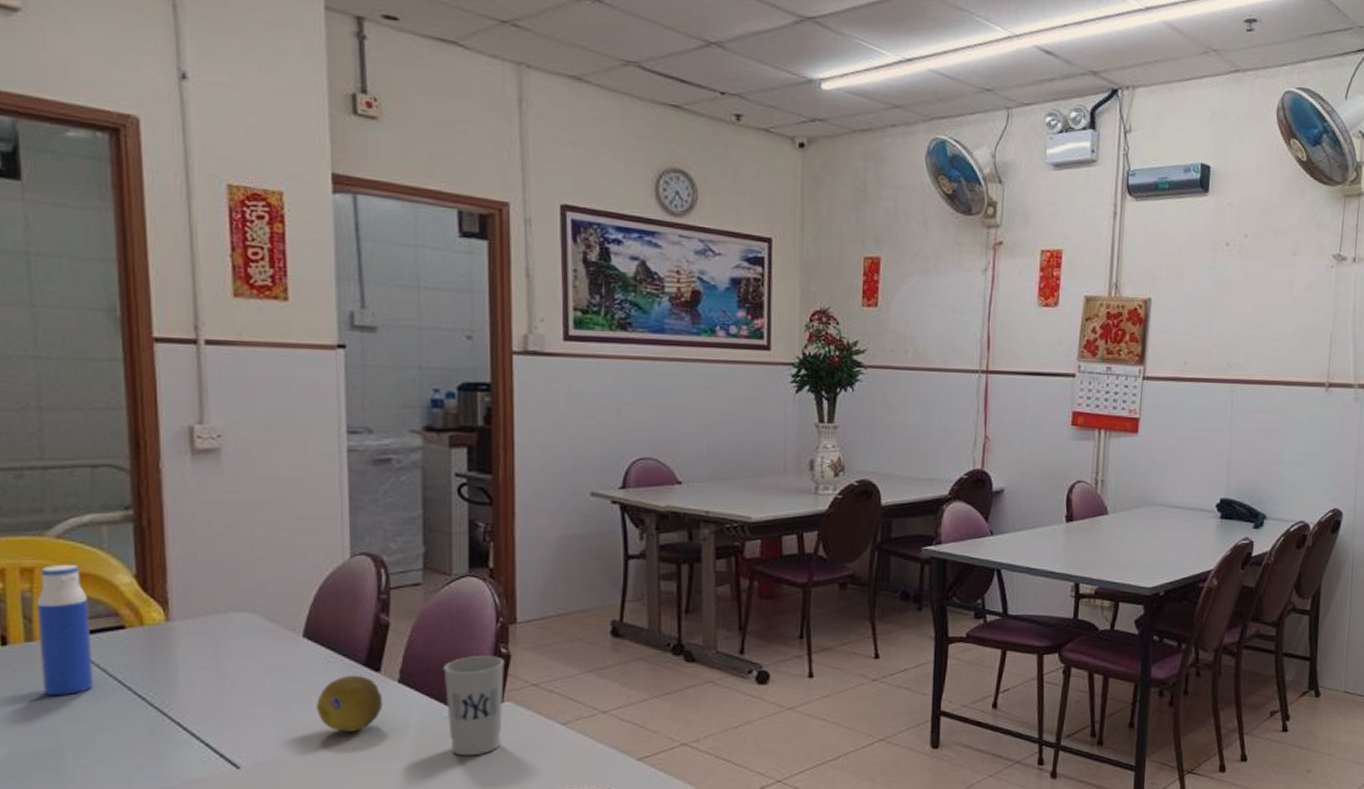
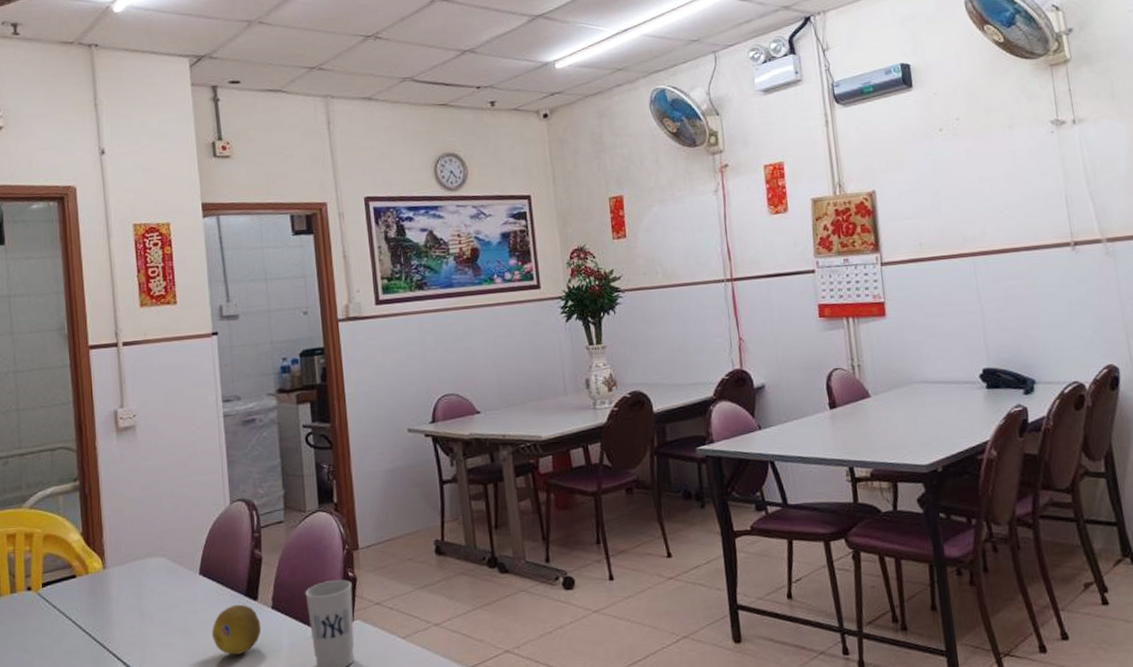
water bottle: present [37,564,94,696] -> none [18,528,56,637]

